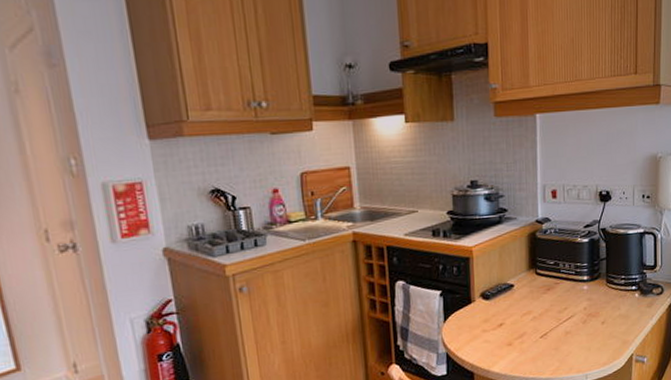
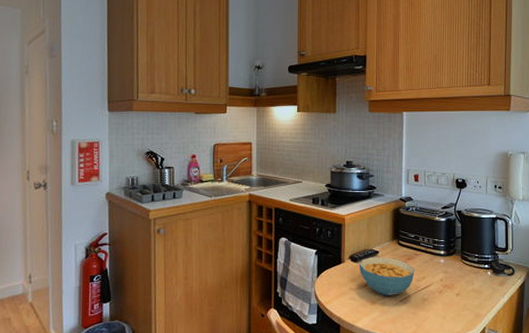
cereal bowl: none [491,290,555,334] -> present [359,257,415,295]

